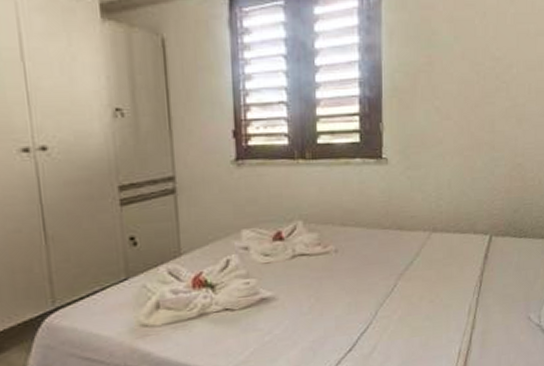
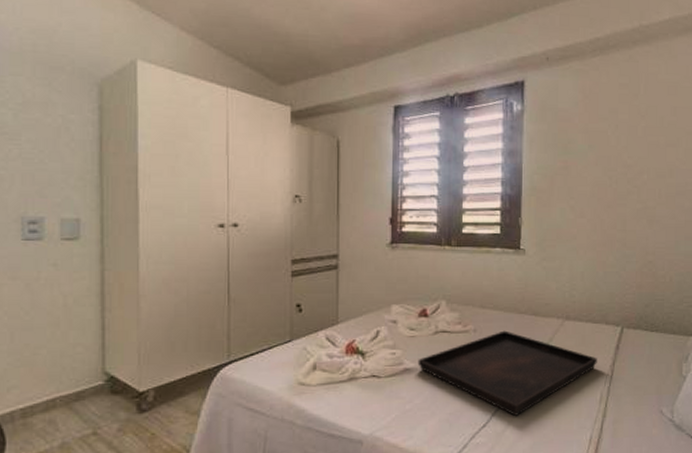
serving tray: none [275,248,466,337] -> present [417,330,597,416]

